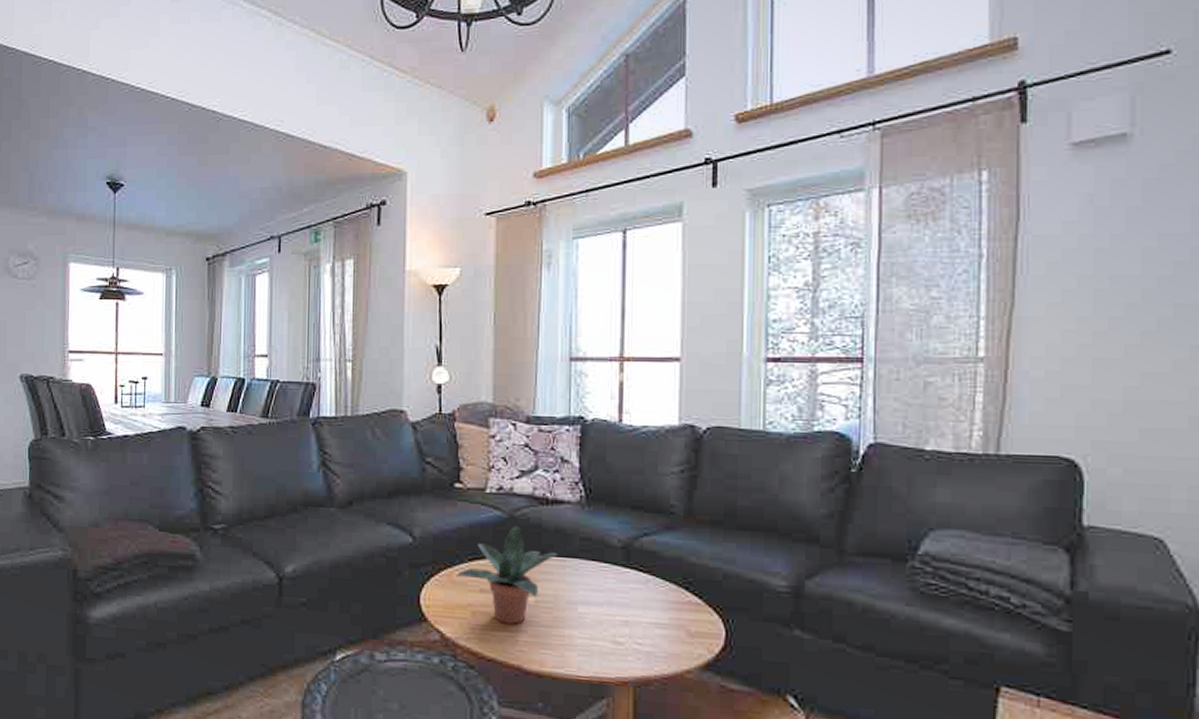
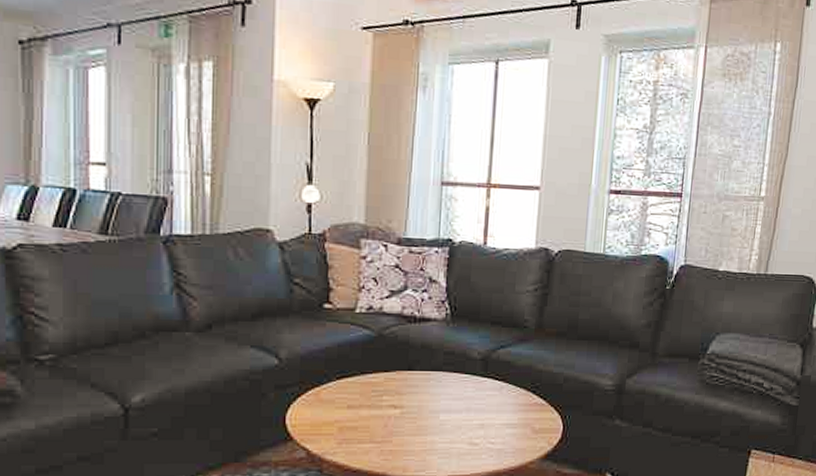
potted plant: present [456,524,559,625] -> none [323,342,424,436]

